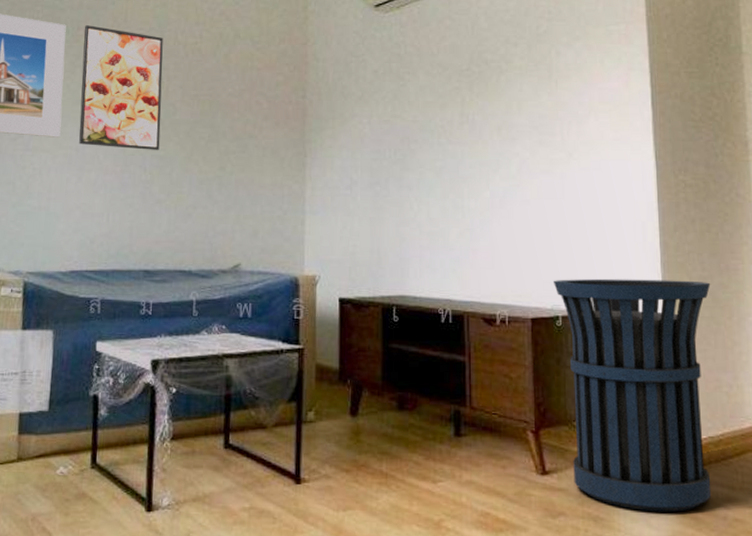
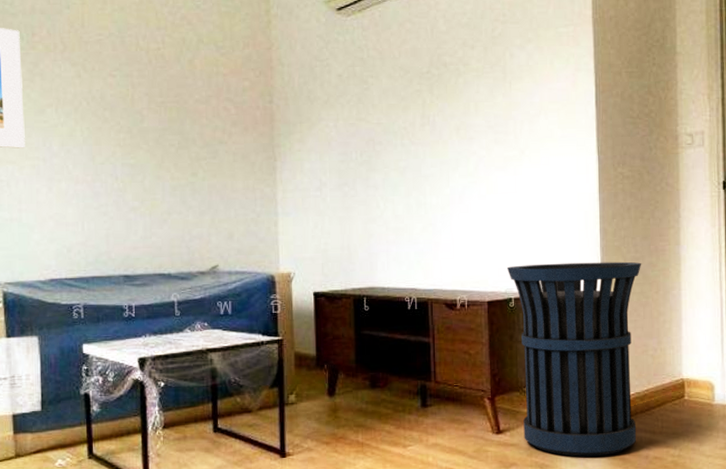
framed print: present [79,25,163,150] -> none [39,31,130,159]

